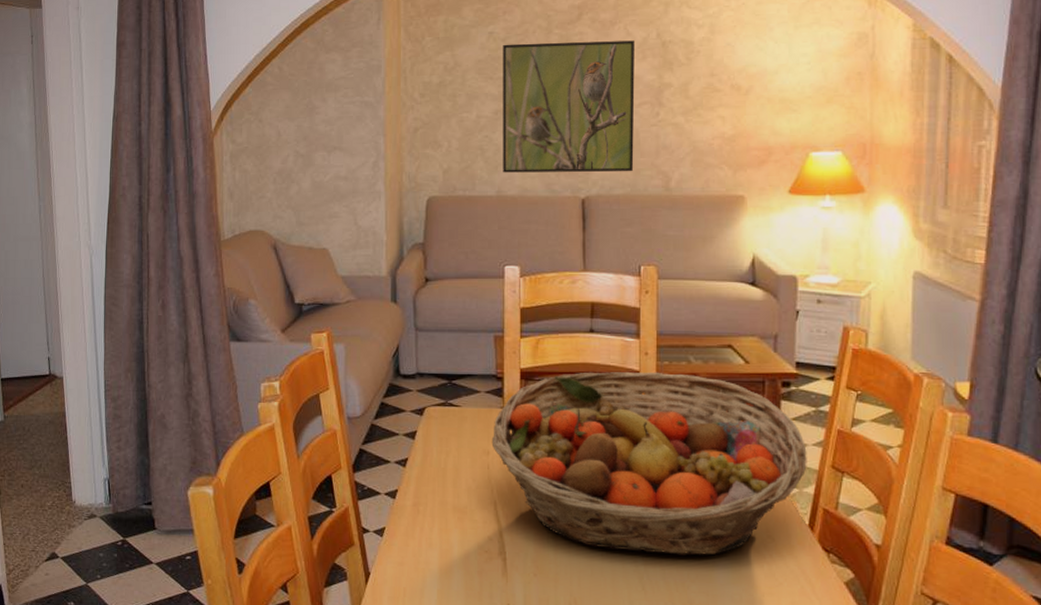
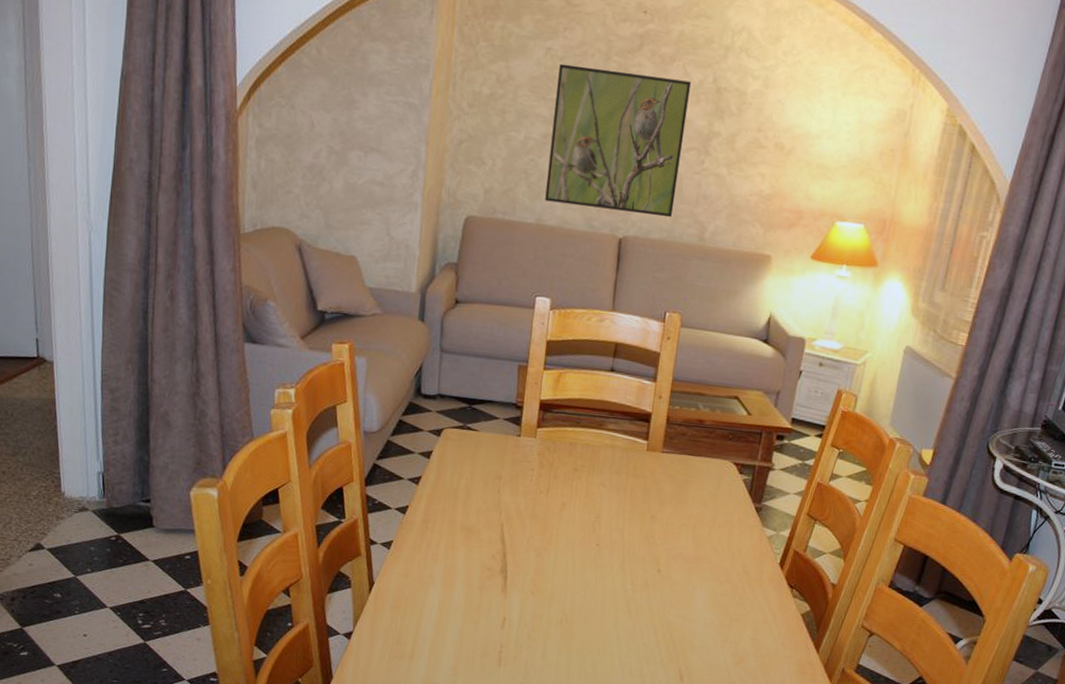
fruit basket: present [491,371,807,556] -> none [504,408,789,585]

